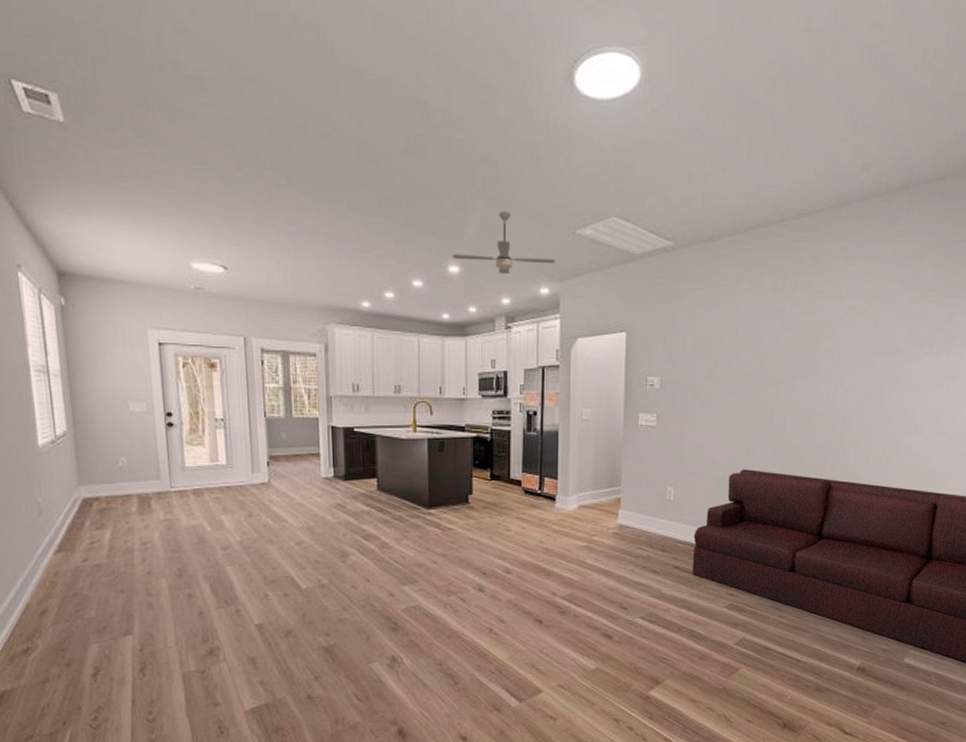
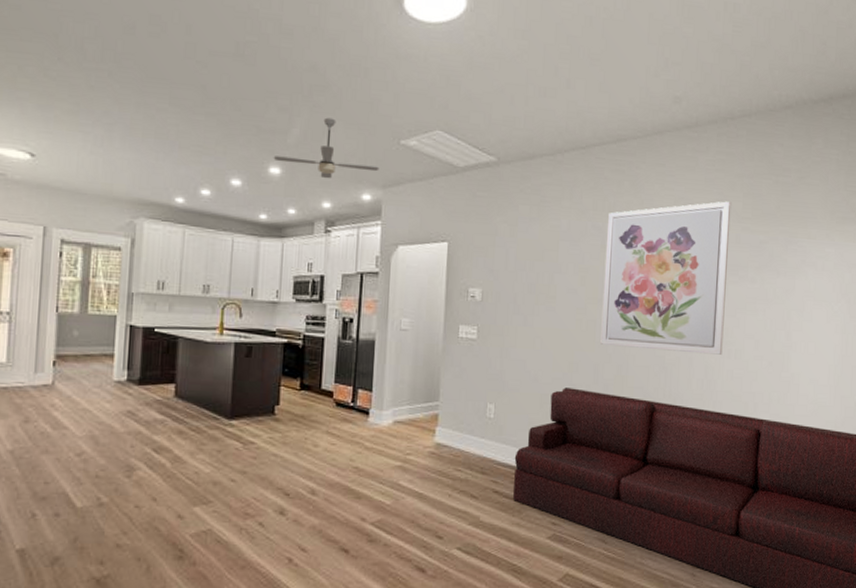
wall art: none [778,274,920,432] -> present [600,201,732,355]

